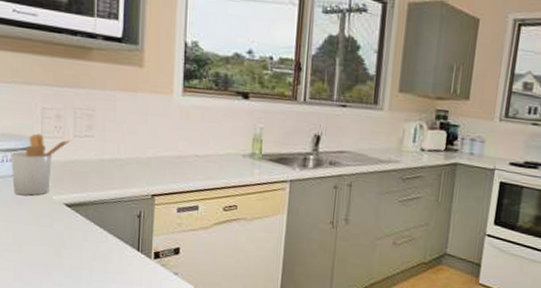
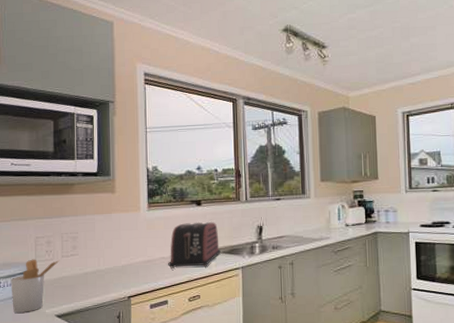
toaster: none [202,118,267,173] -> present [168,222,221,269]

